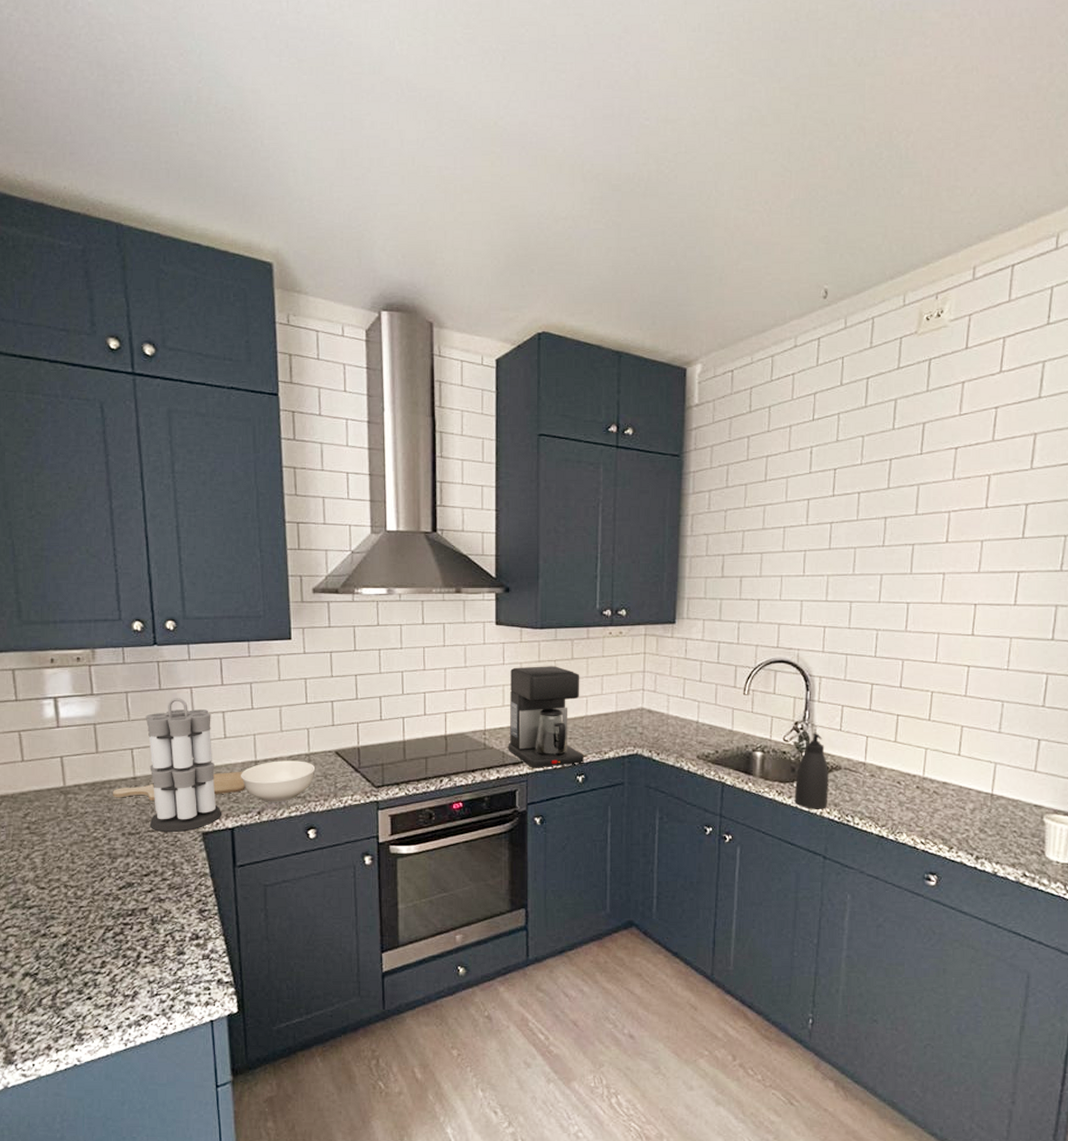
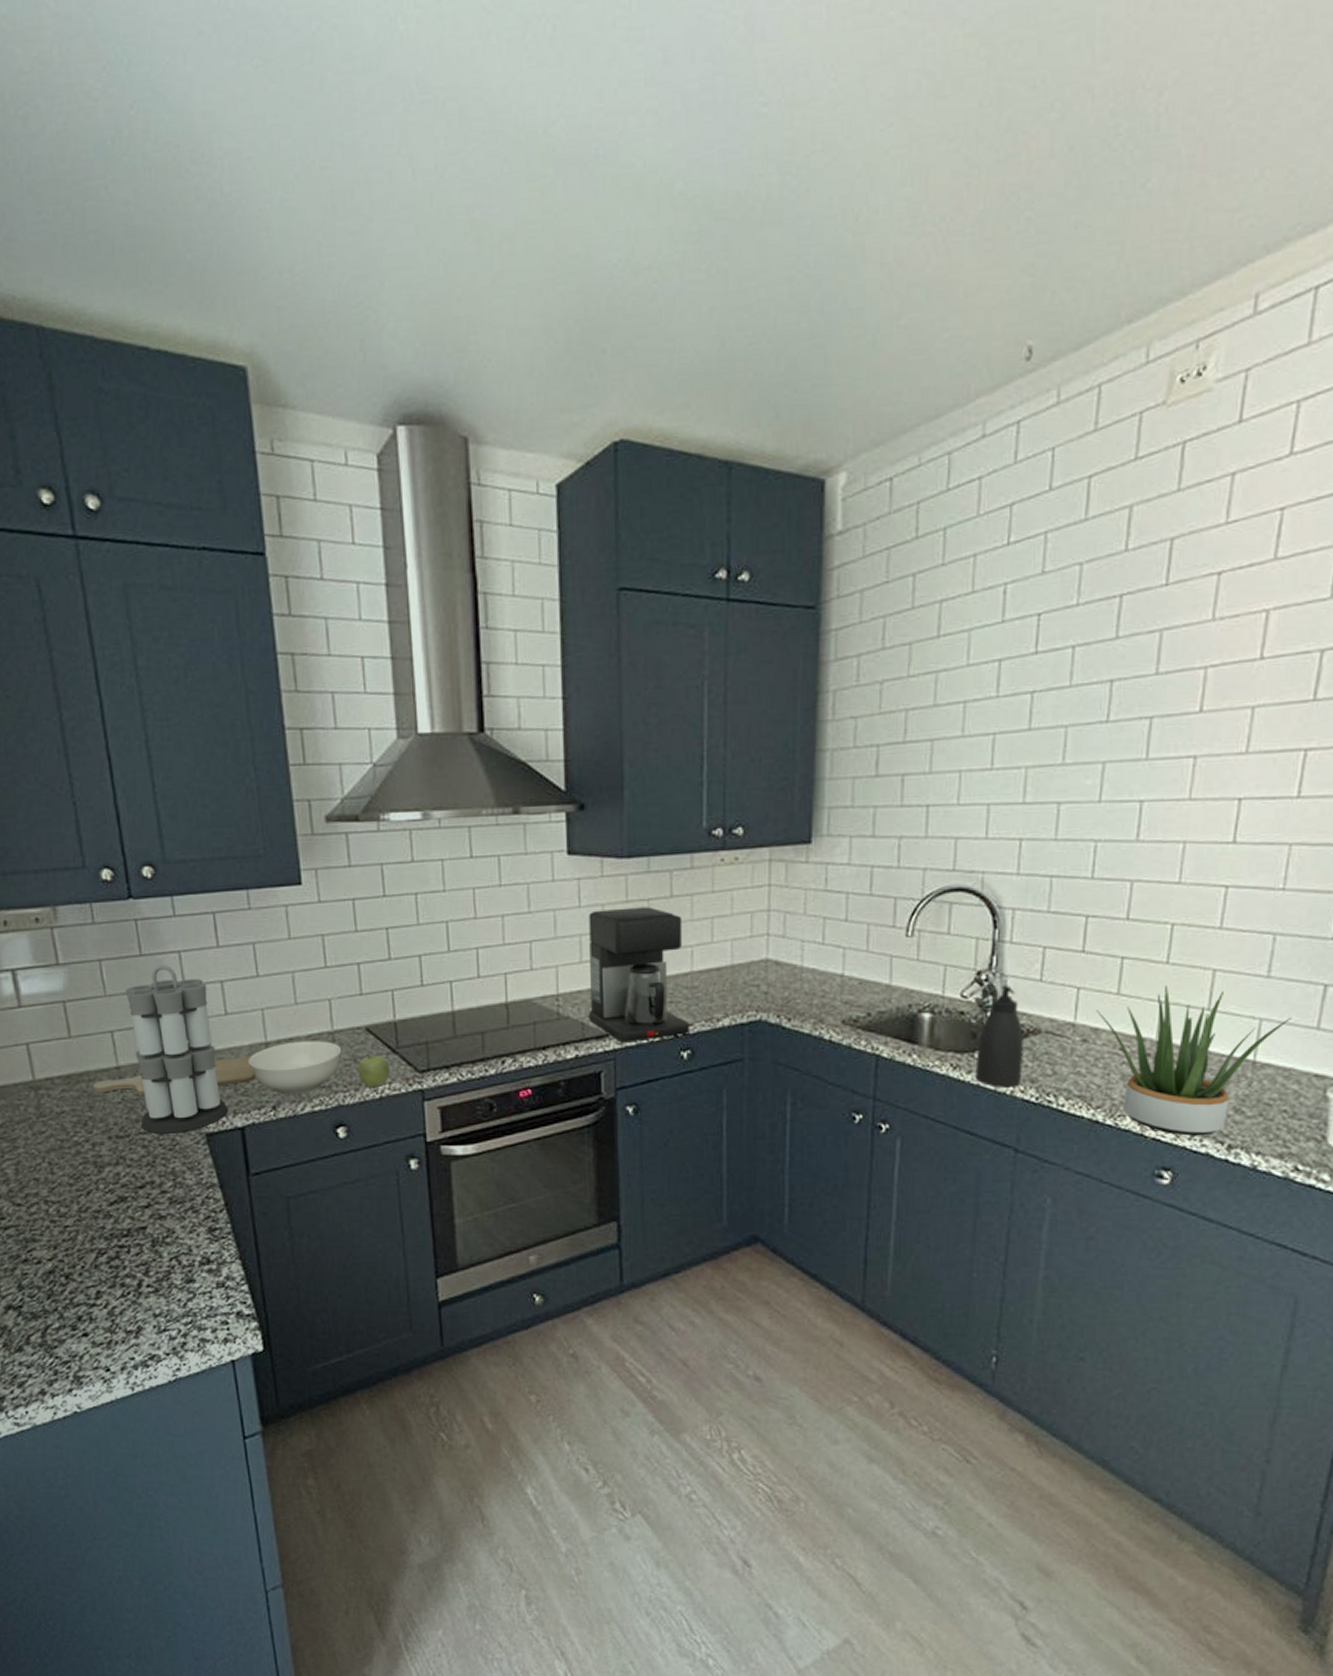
fruit: none [327,772,352,799] -> present [357,1054,390,1088]
potted plant: none [879,737,1017,849] -> present [1095,986,1292,1136]

